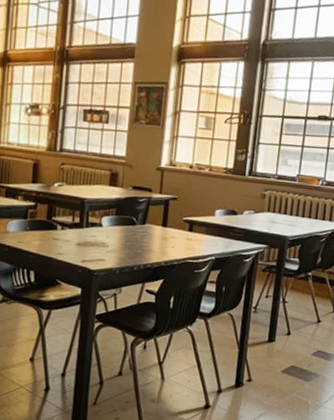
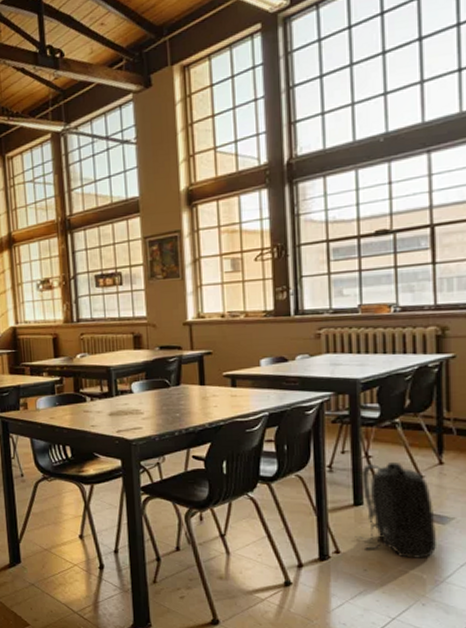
backpack: none [264,307,325,388] -> present [355,461,438,560]

